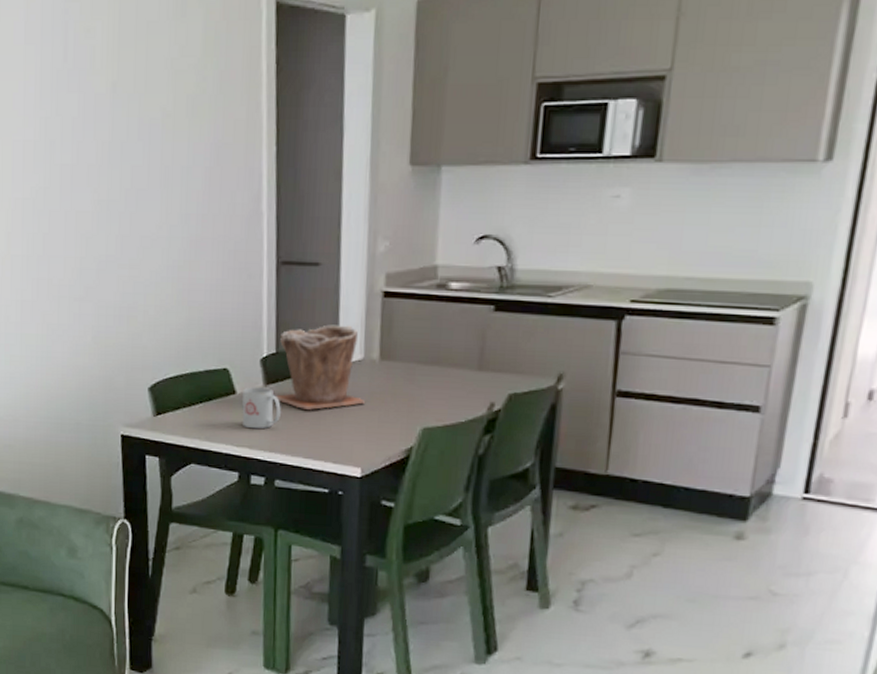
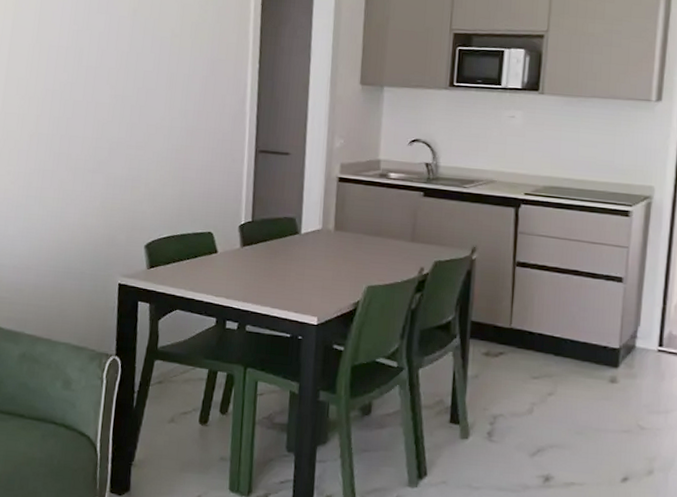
mug: present [242,387,281,429] -> none [221,248,254,283]
plant pot: present [276,324,366,411] -> none [250,201,323,269]

